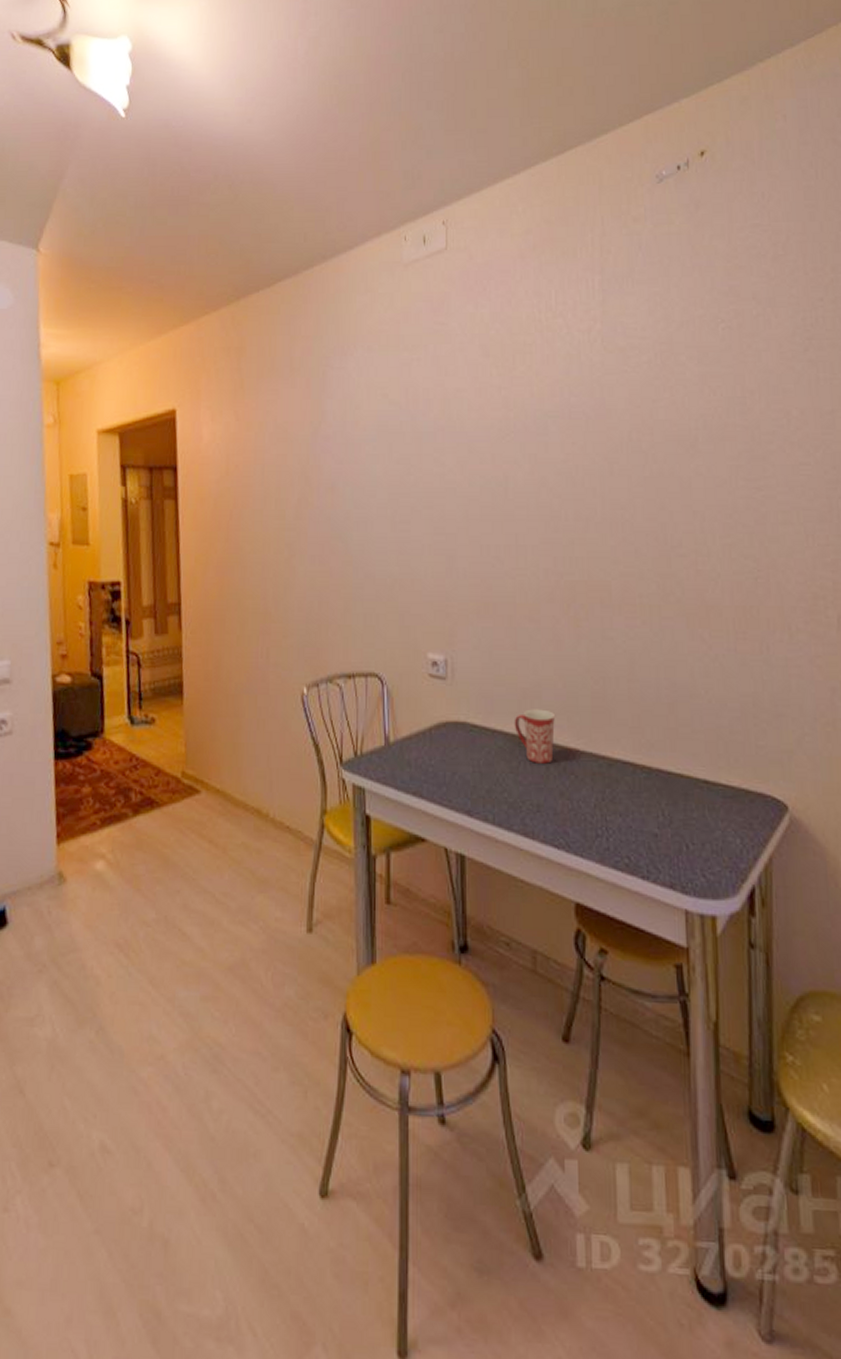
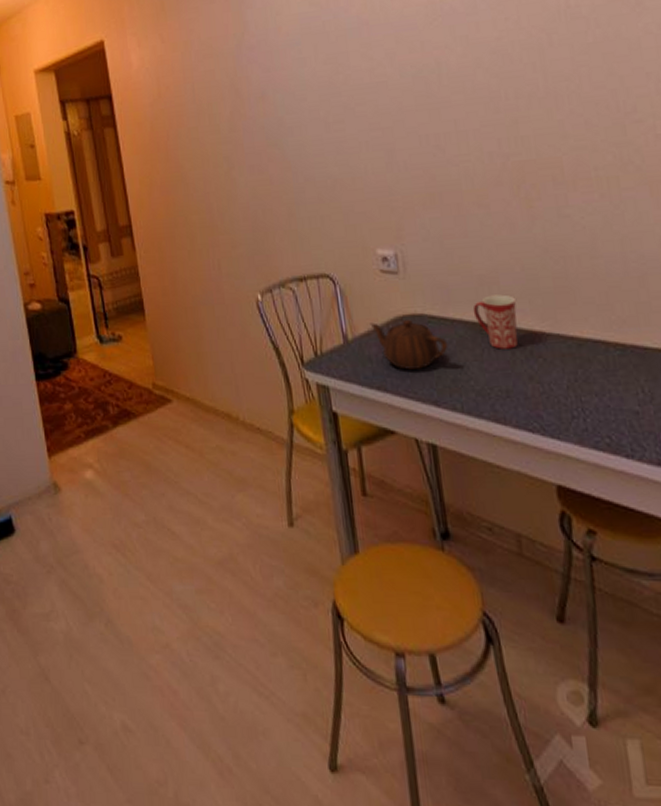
teapot: none [413,726,487,777] -> present [370,319,448,370]

